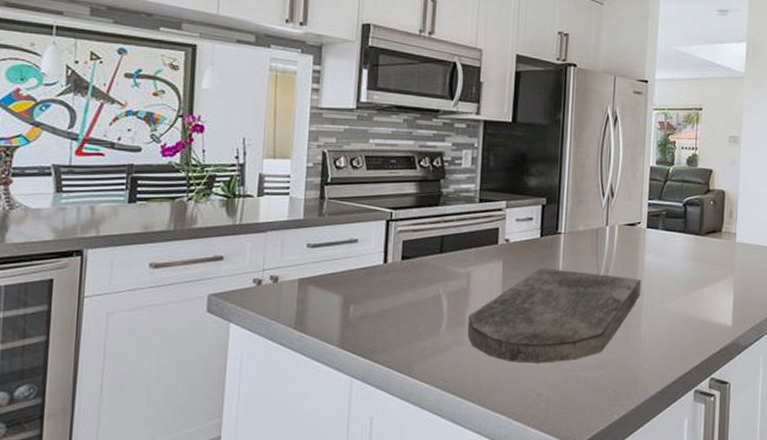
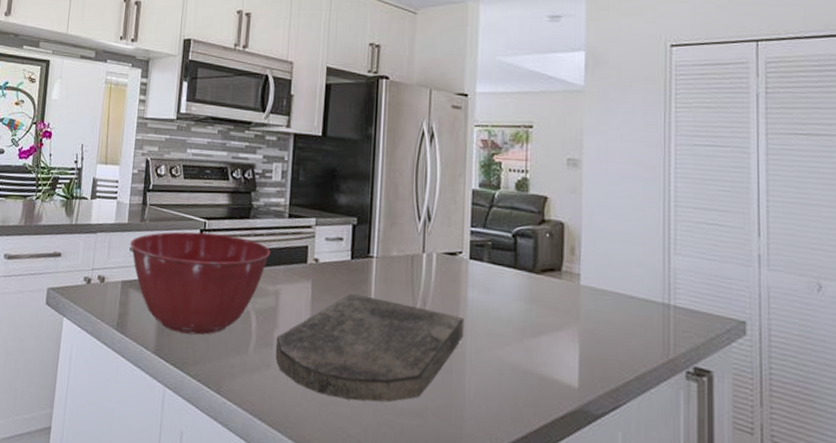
mixing bowl: none [306,223,462,323] -> present [129,231,271,335]

